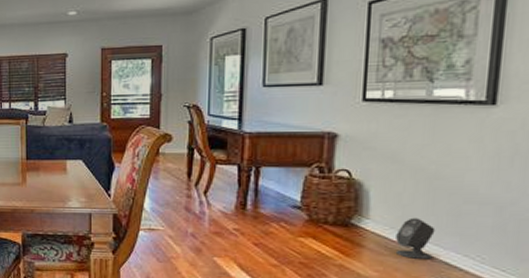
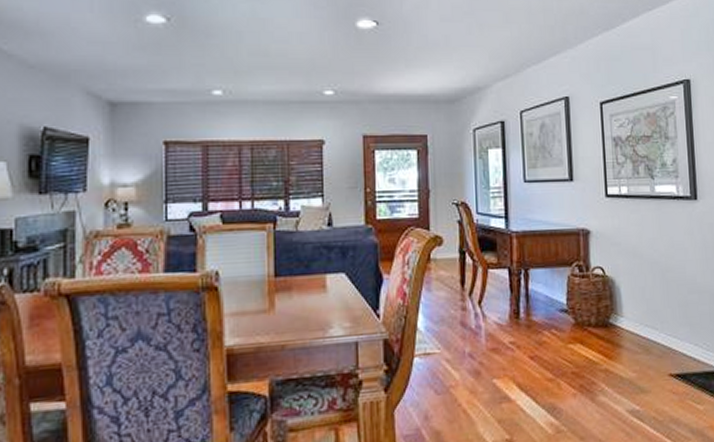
speaker: present [395,217,436,259] -> none [645,311,674,354]

